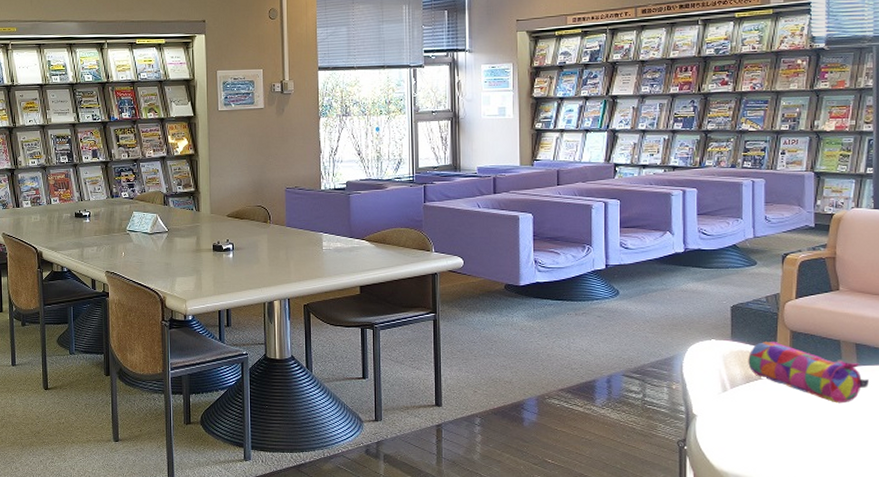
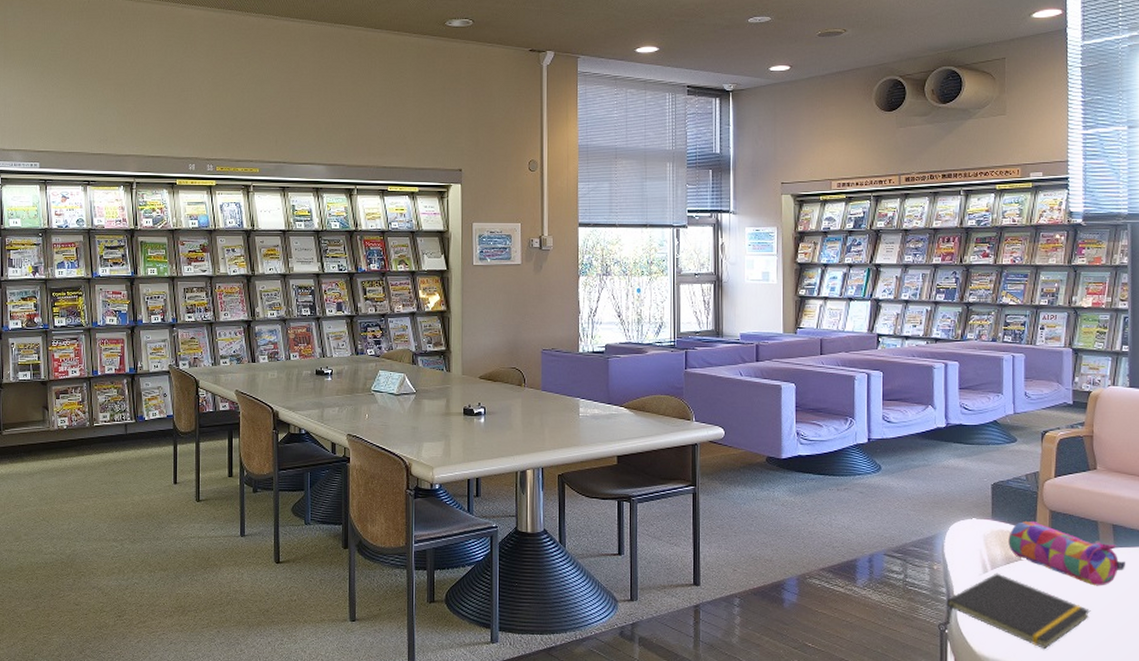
notepad: none [685,391,833,465] -> present [946,573,1091,650]

